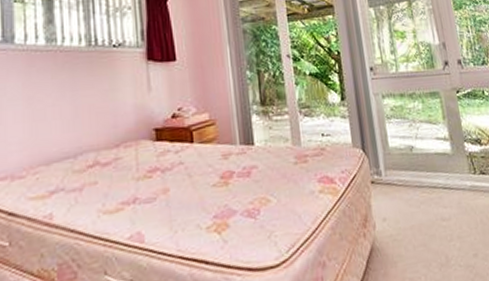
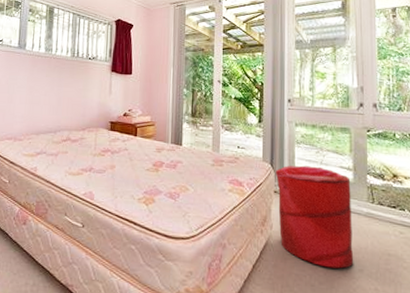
laundry hamper: none [368,142,468,262] -> present [275,165,354,269]

